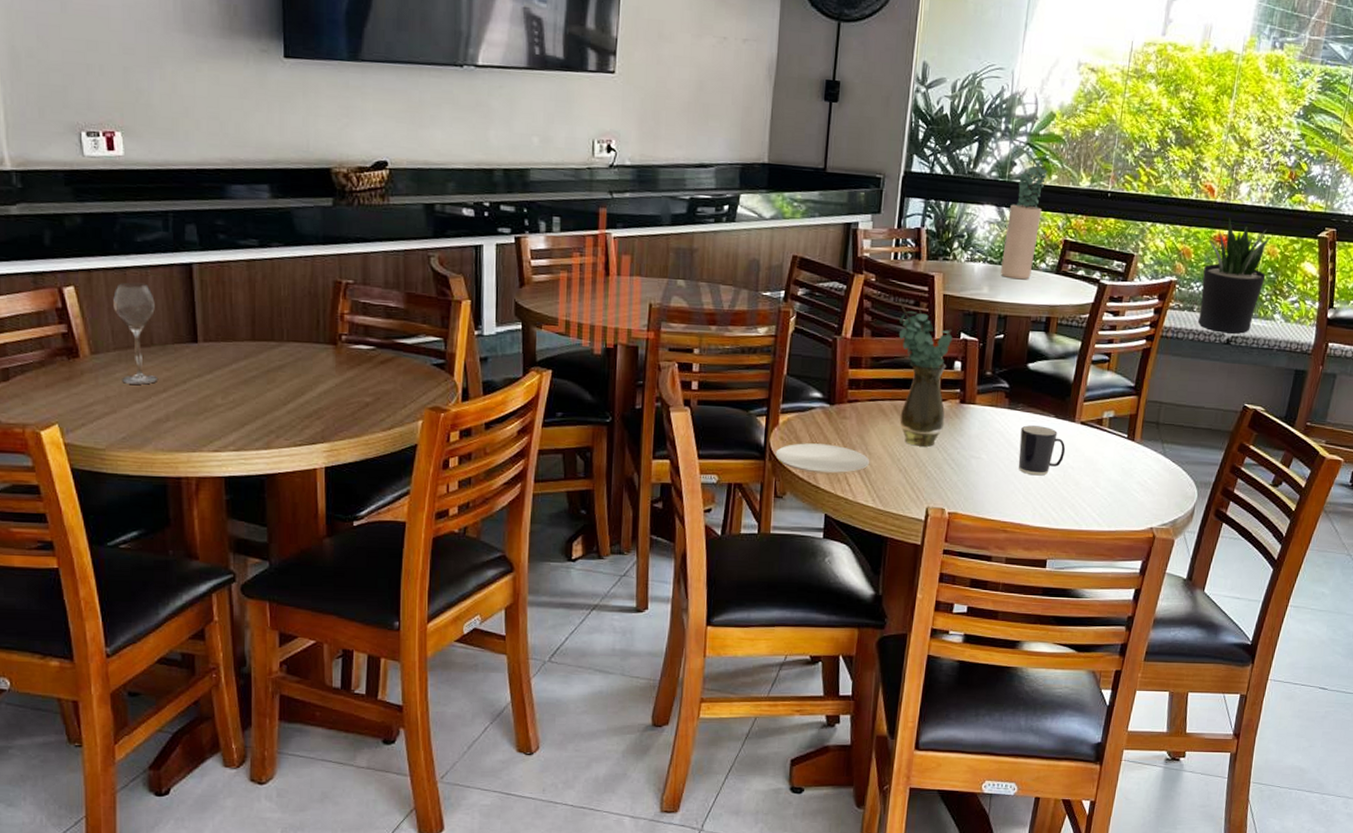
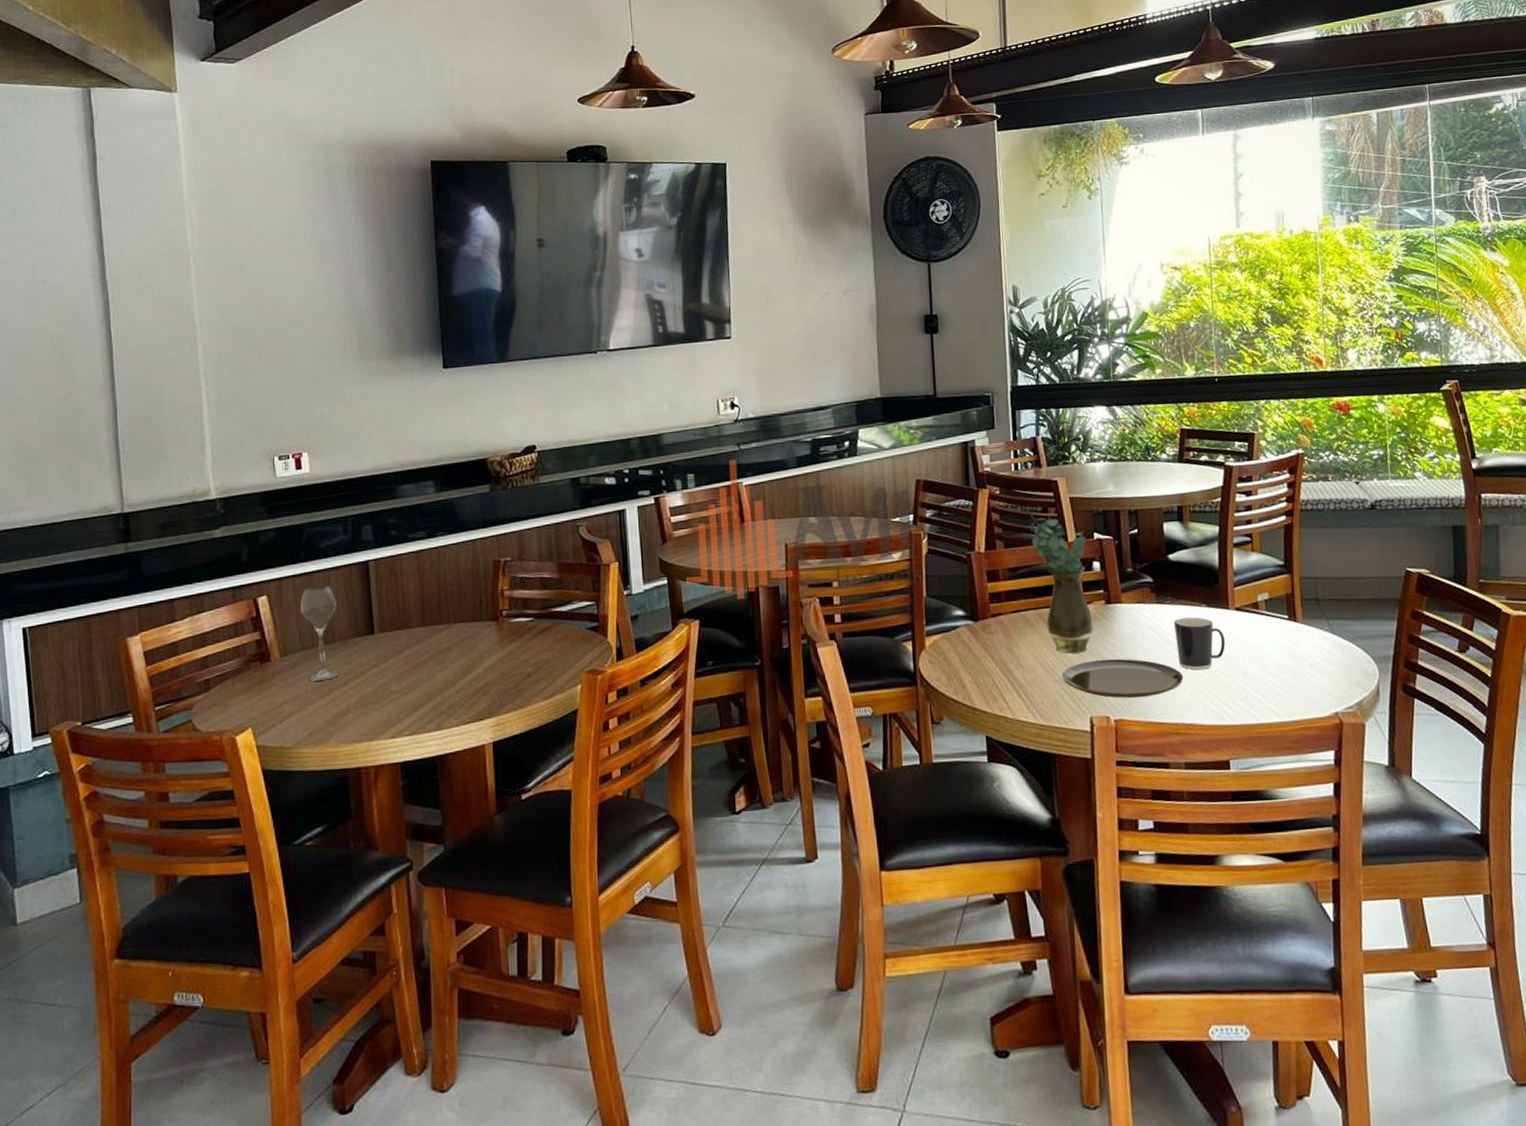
plate: present [775,443,870,474] -> none [926,662,1024,694]
plate: none [906,455,1020,495] -> present [1062,658,1184,698]
vase: present [1001,155,1048,280] -> none [1120,353,1154,474]
planter: present [1198,218,1272,334] -> none [1327,384,1397,499]

